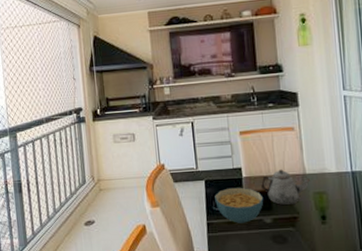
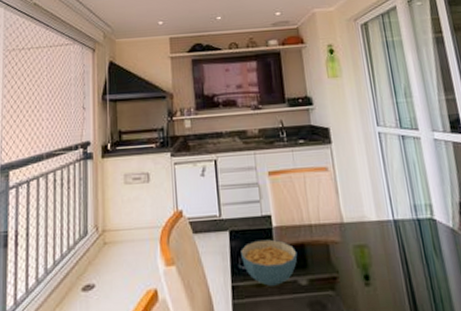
teapot: present [261,169,311,206] -> none [294,217,350,263]

